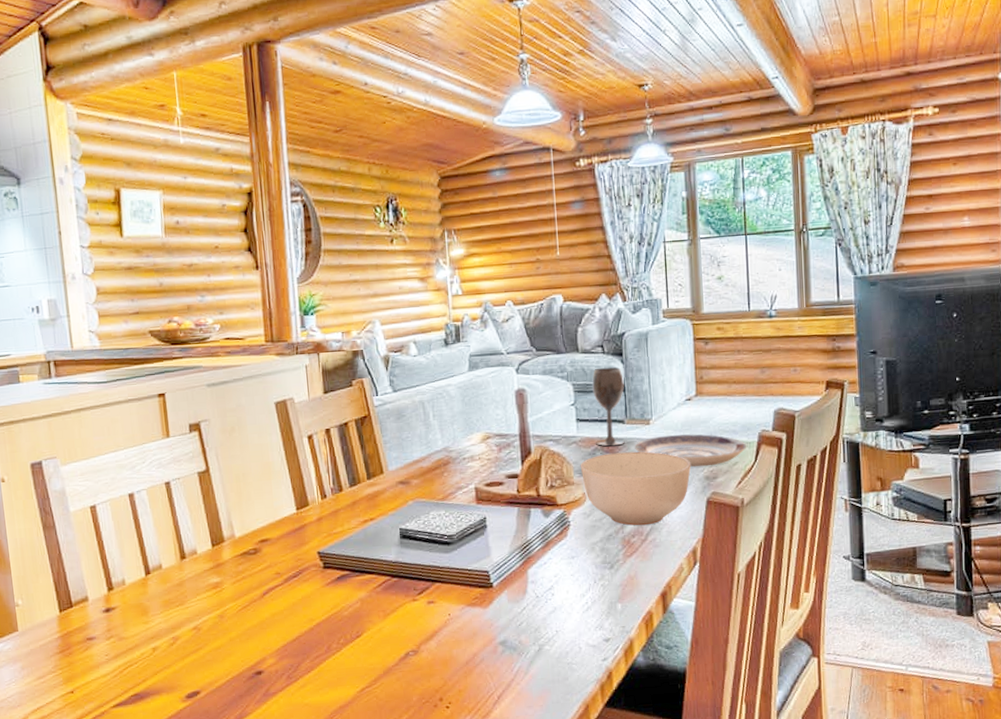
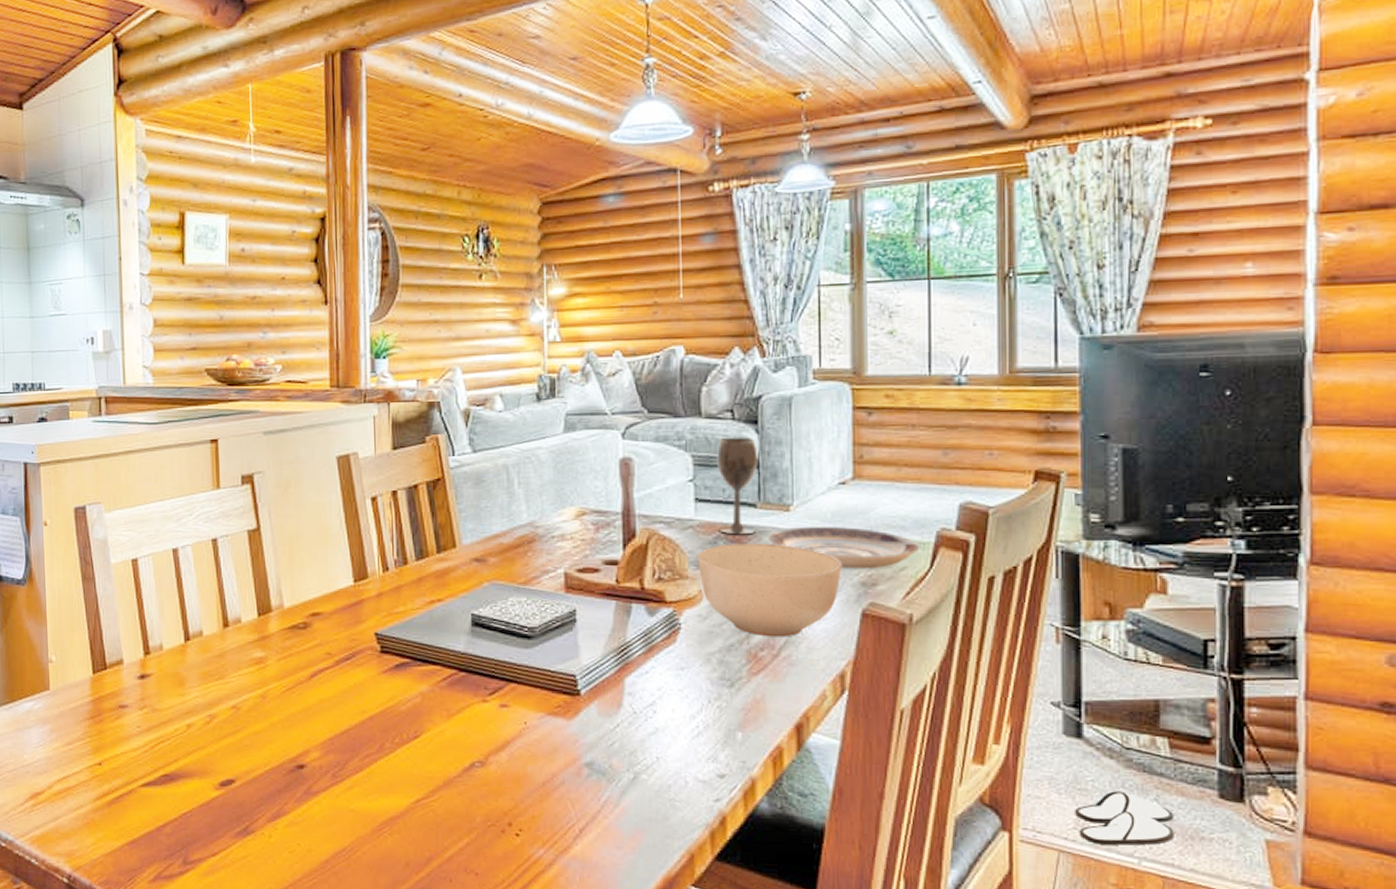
slippers: none [862,617,929,659] -> present [1075,791,1174,846]

